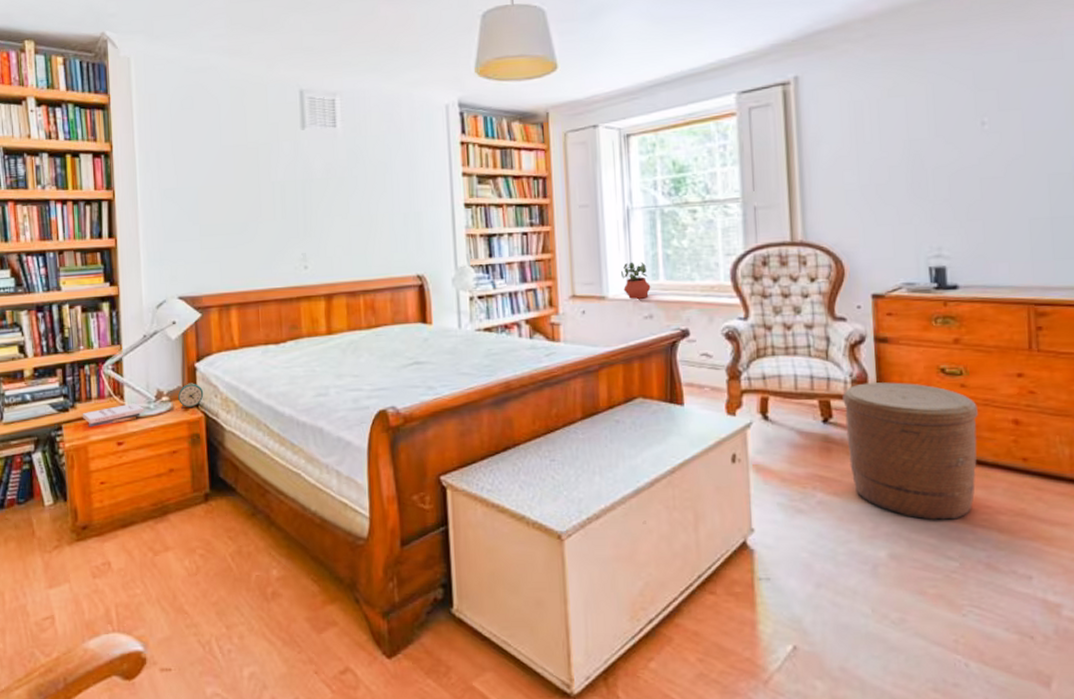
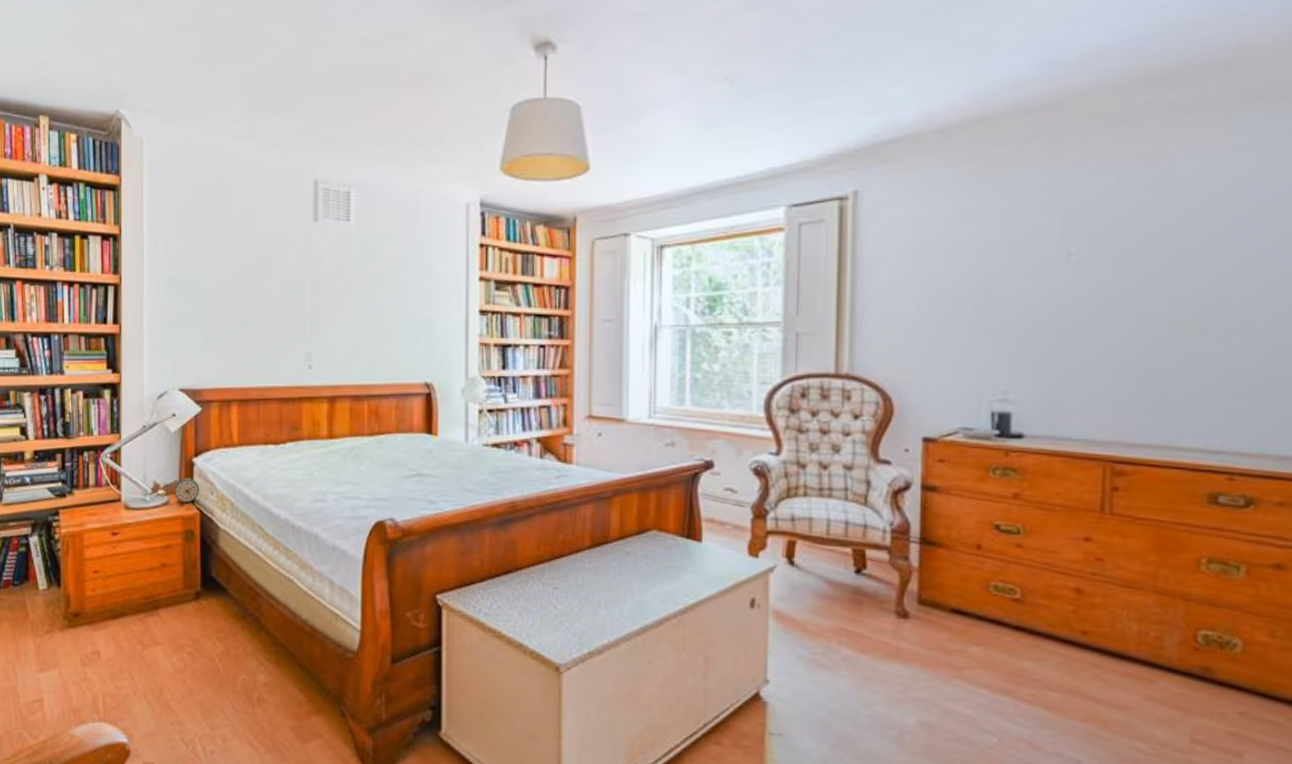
books: present [82,403,145,427] -> none [79,494,141,515]
potted plant: present [621,262,651,299] -> none [644,384,675,424]
woven basket: present [842,382,978,521] -> none [880,534,1034,691]

